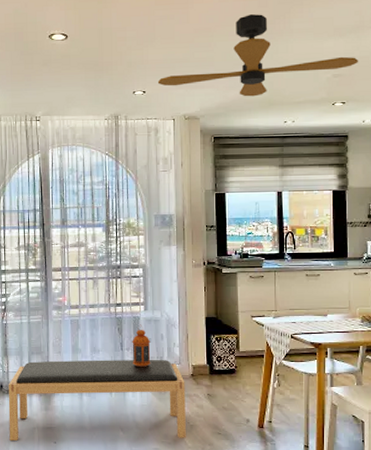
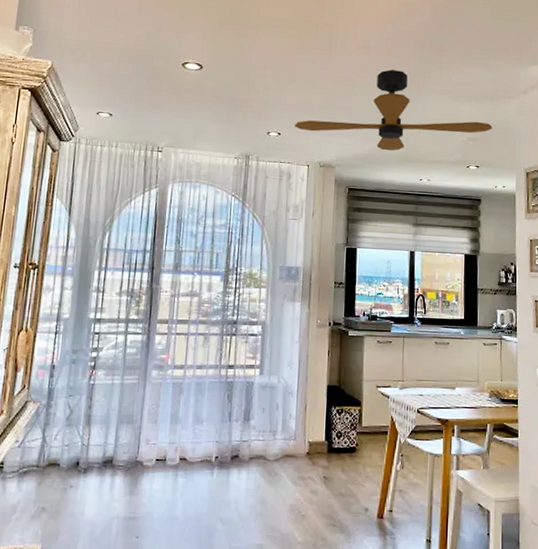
bench: present [8,360,186,441] -> none [79,432,300,535]
lantern: present [132,324,151,368] -> none [240,391,264,444]

